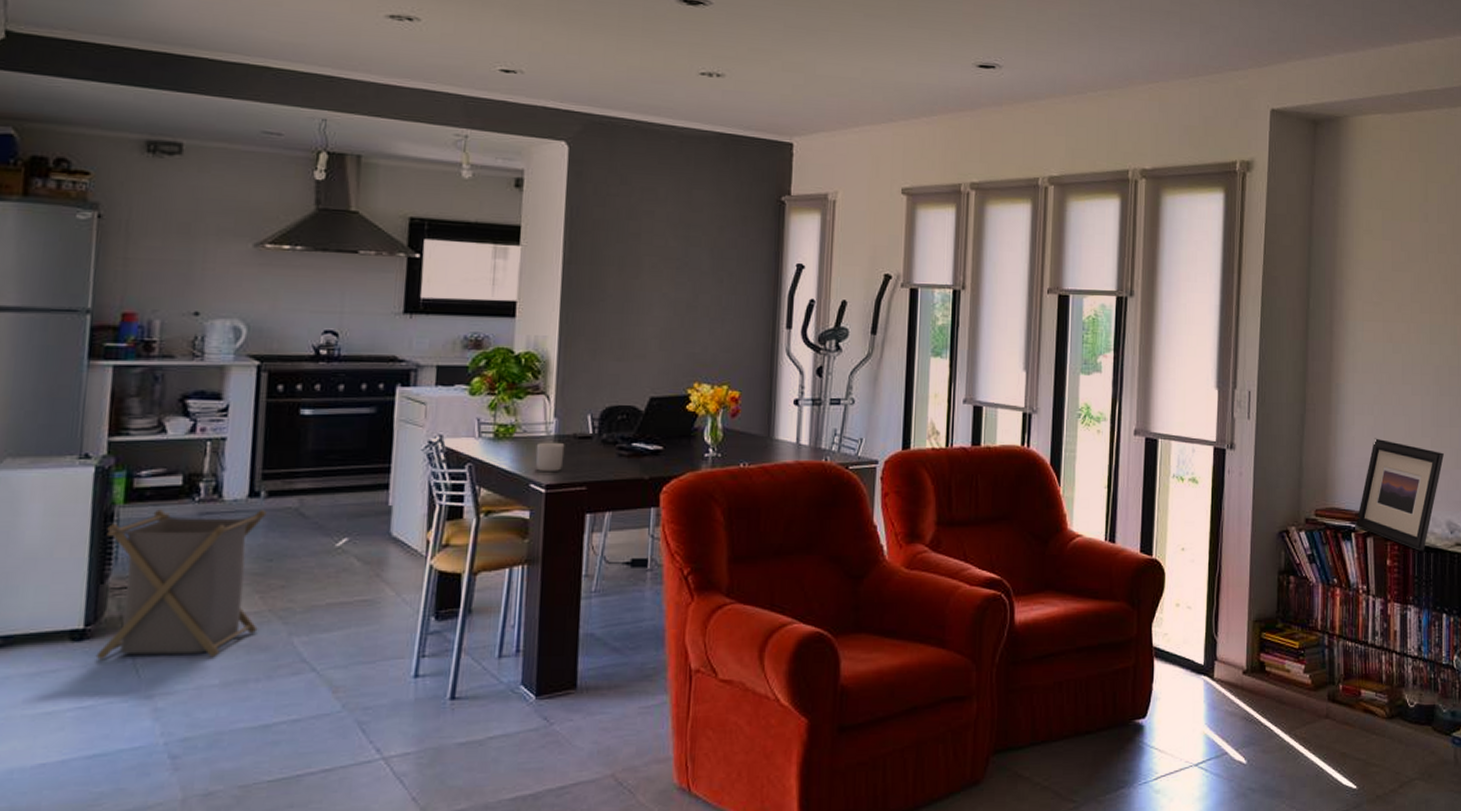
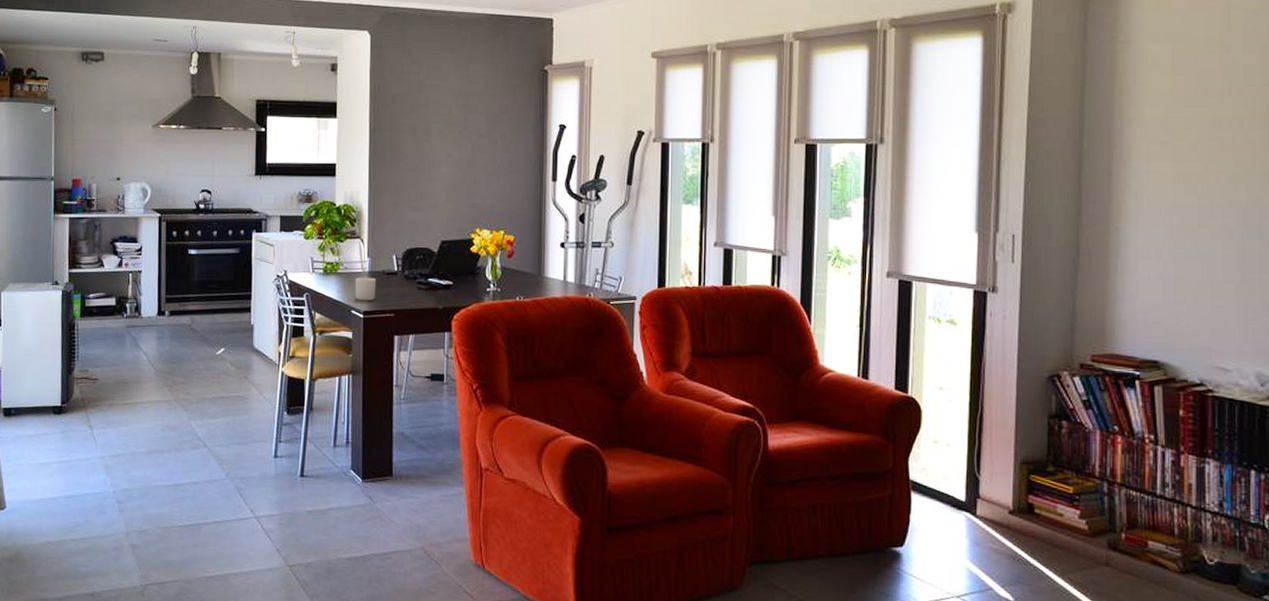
laundry basket: present [95,509,267,660] -> none [69,322,170,433]
picture frame: present [1356,438,1444,551] -> none [1141,283,1252,403]

